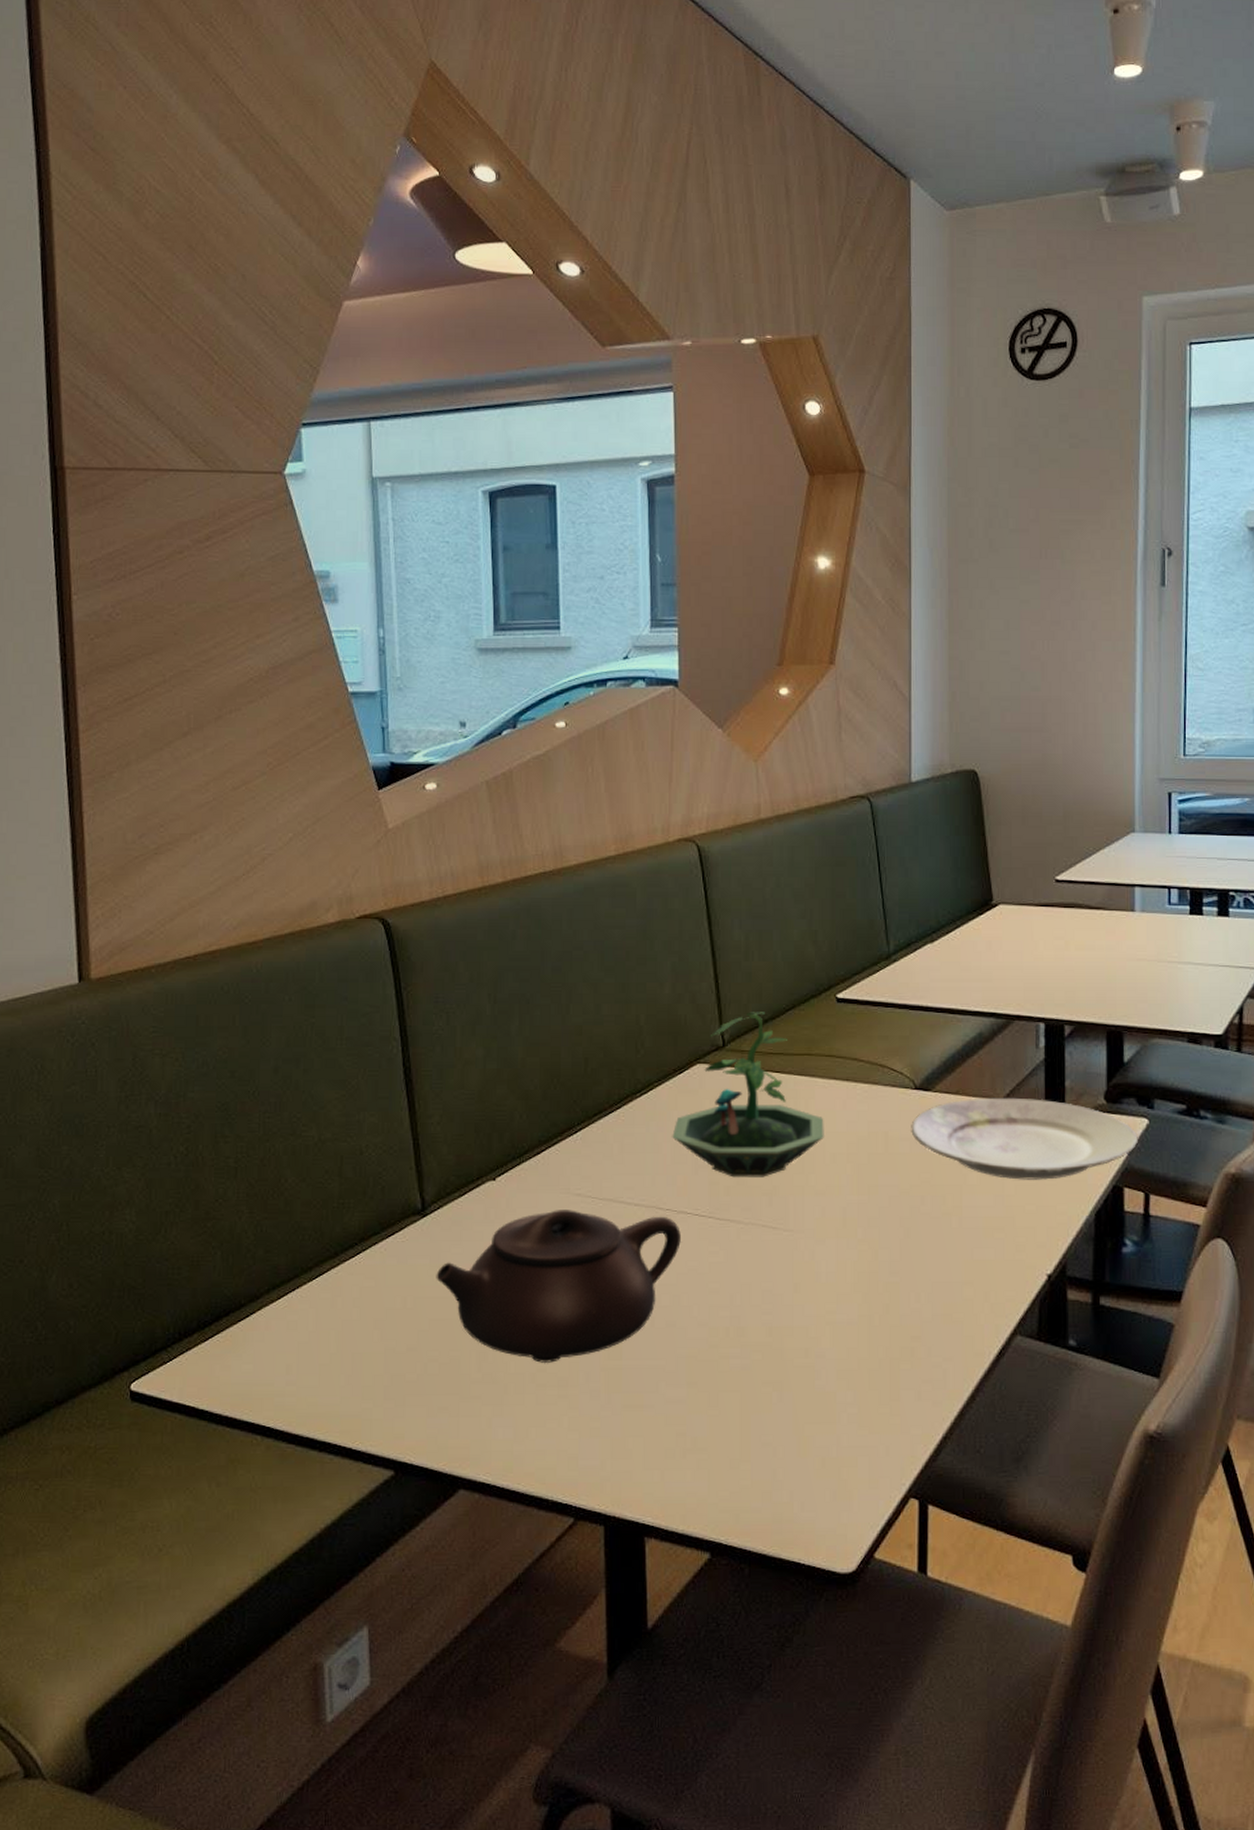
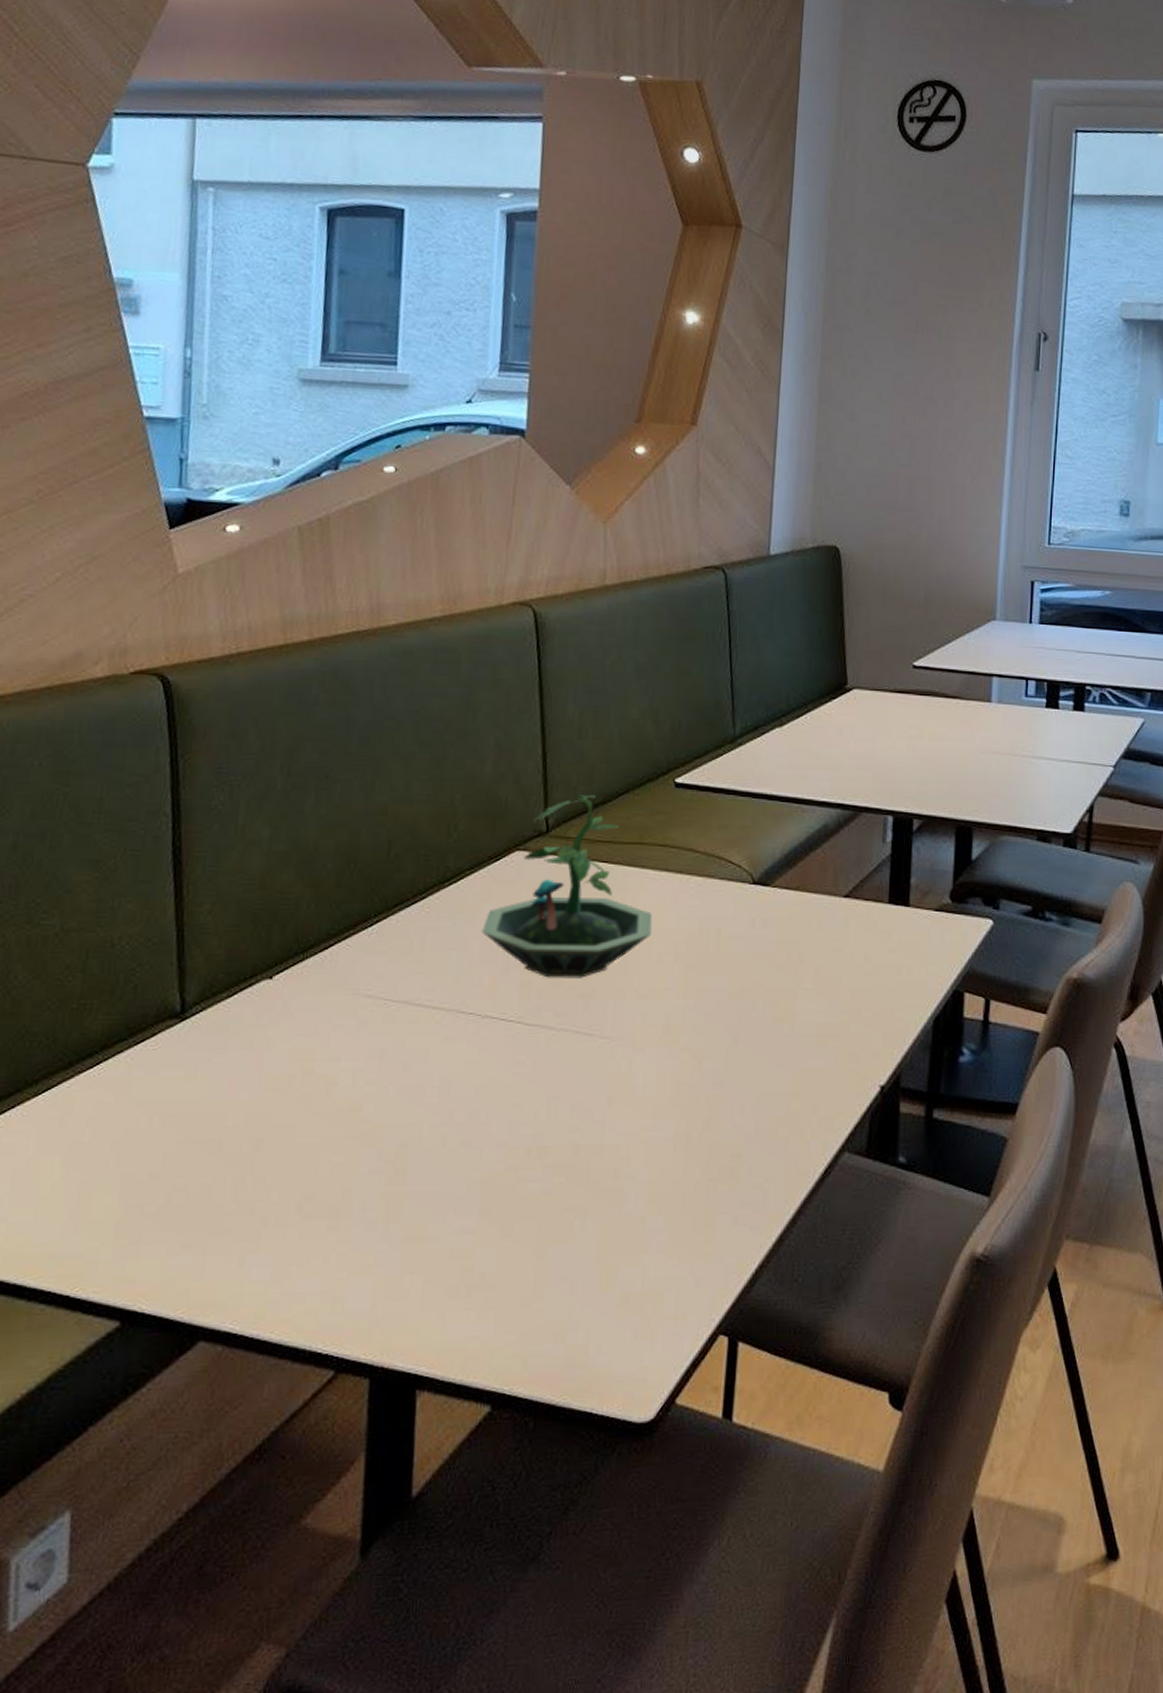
teapot: present [436,1210,681,1364] -> none [191,1013,484,1192]
plate: present [911,1097,1138,1180] -> none [746,894,982,984]

